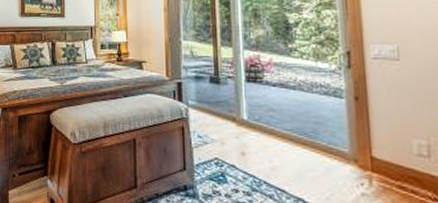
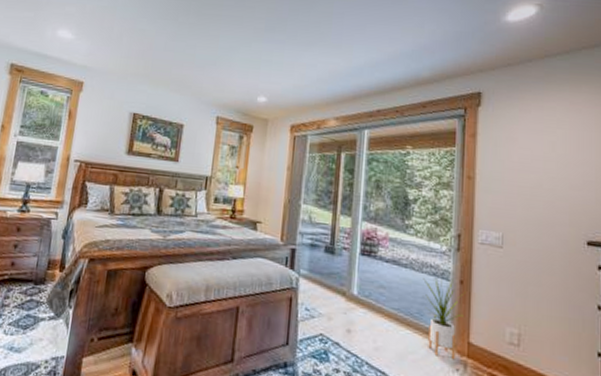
house plant: none [314,97,363,175] -> present [422,278,464,360]

